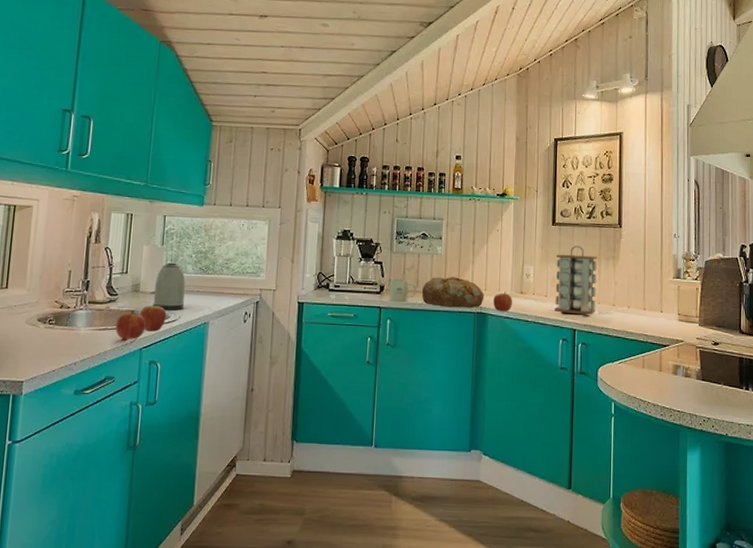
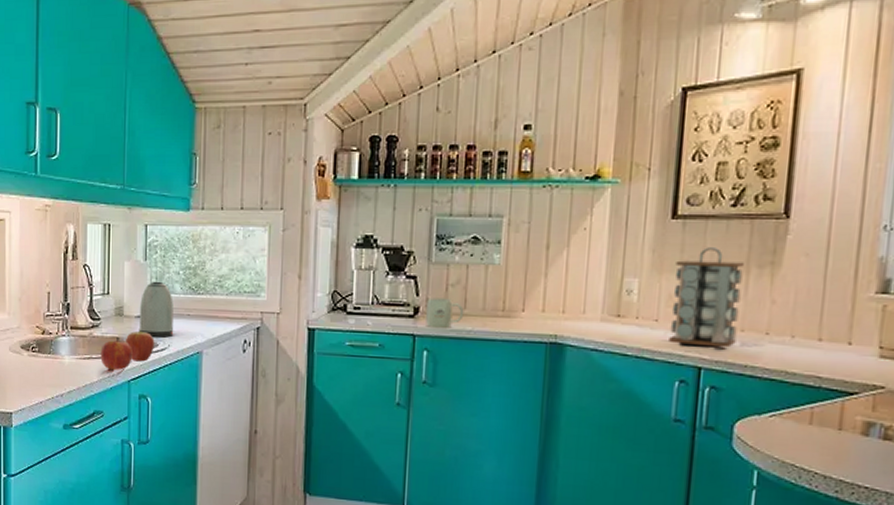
bread: present [421,277,484,309] -> none [470,294,562,337]
fruit: present [493,291,513,312] -> none [574,314,605,343]

